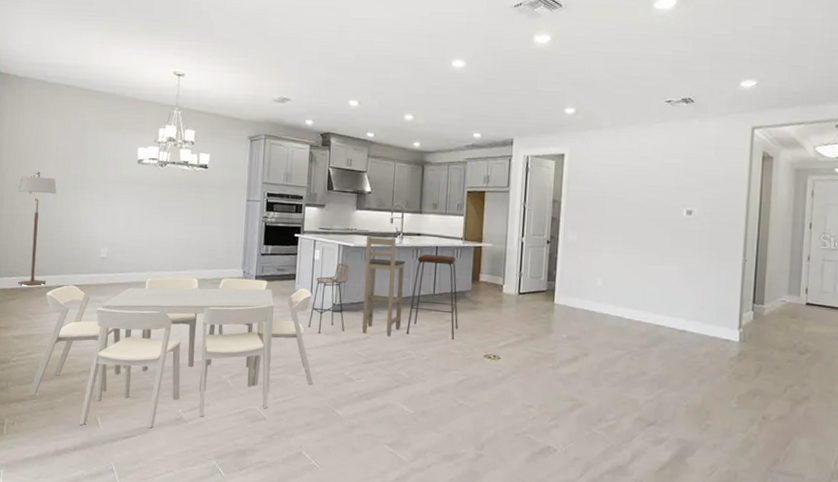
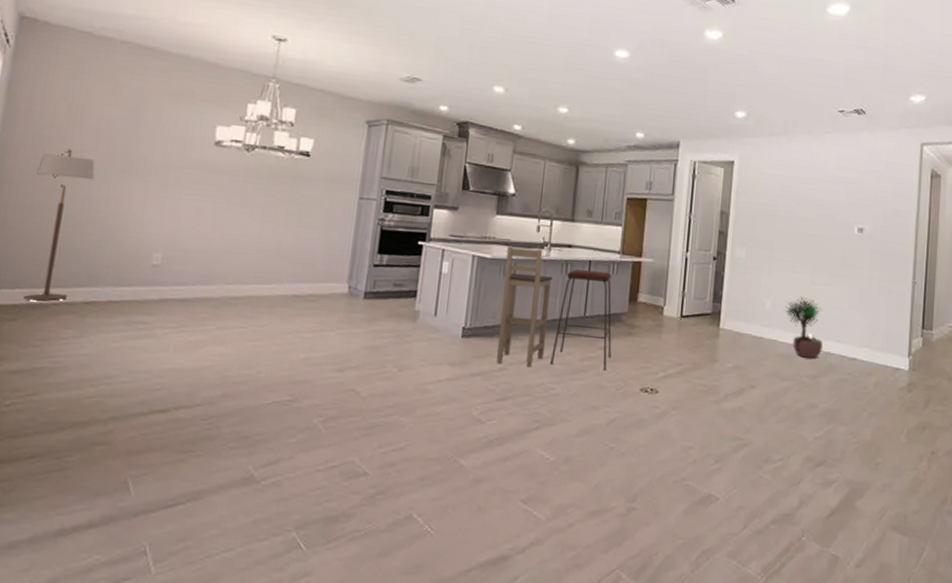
dining set: present [28,277,313,429] -> none [24,292,437,493]
bar stool: present [308,263,349,334] -> none [429,278,485,365]
potted tree: none [616,274,653,331] -> present [785,296,823,360]

